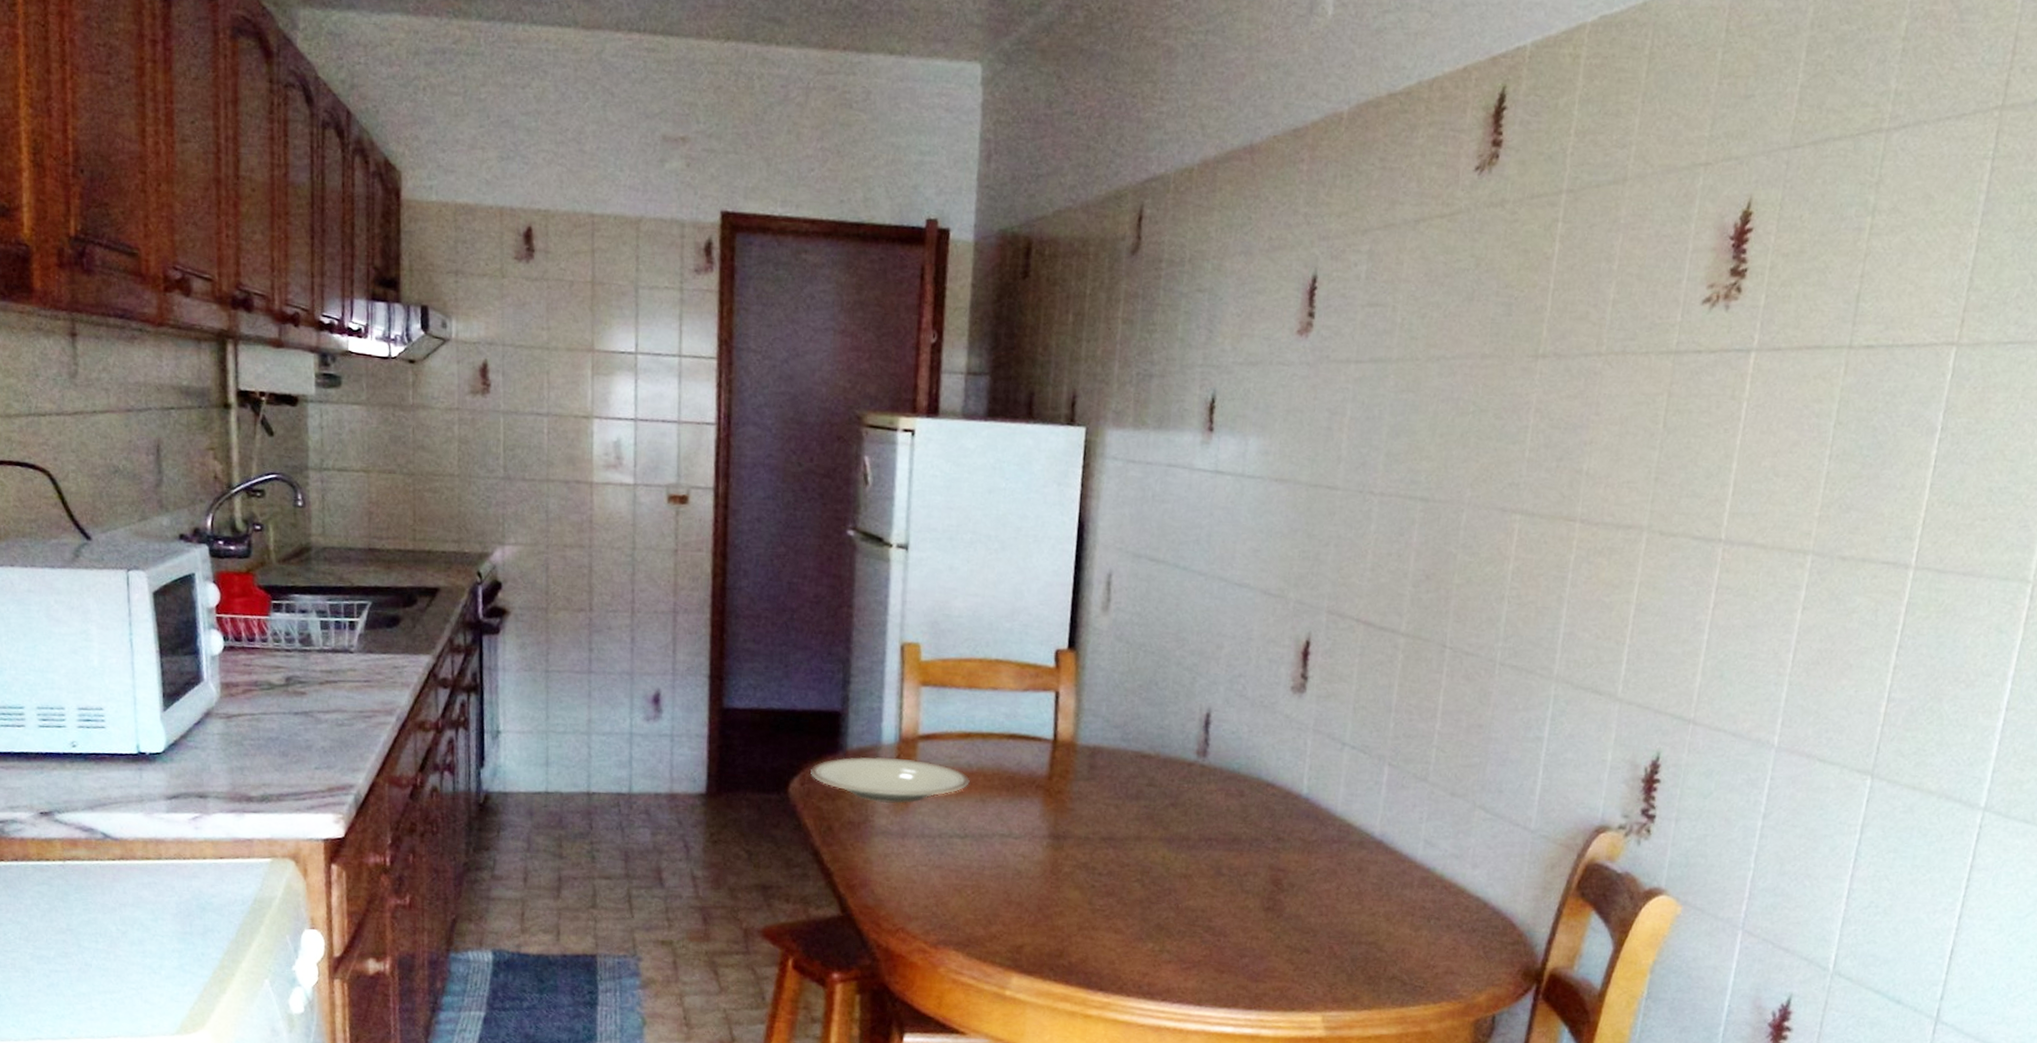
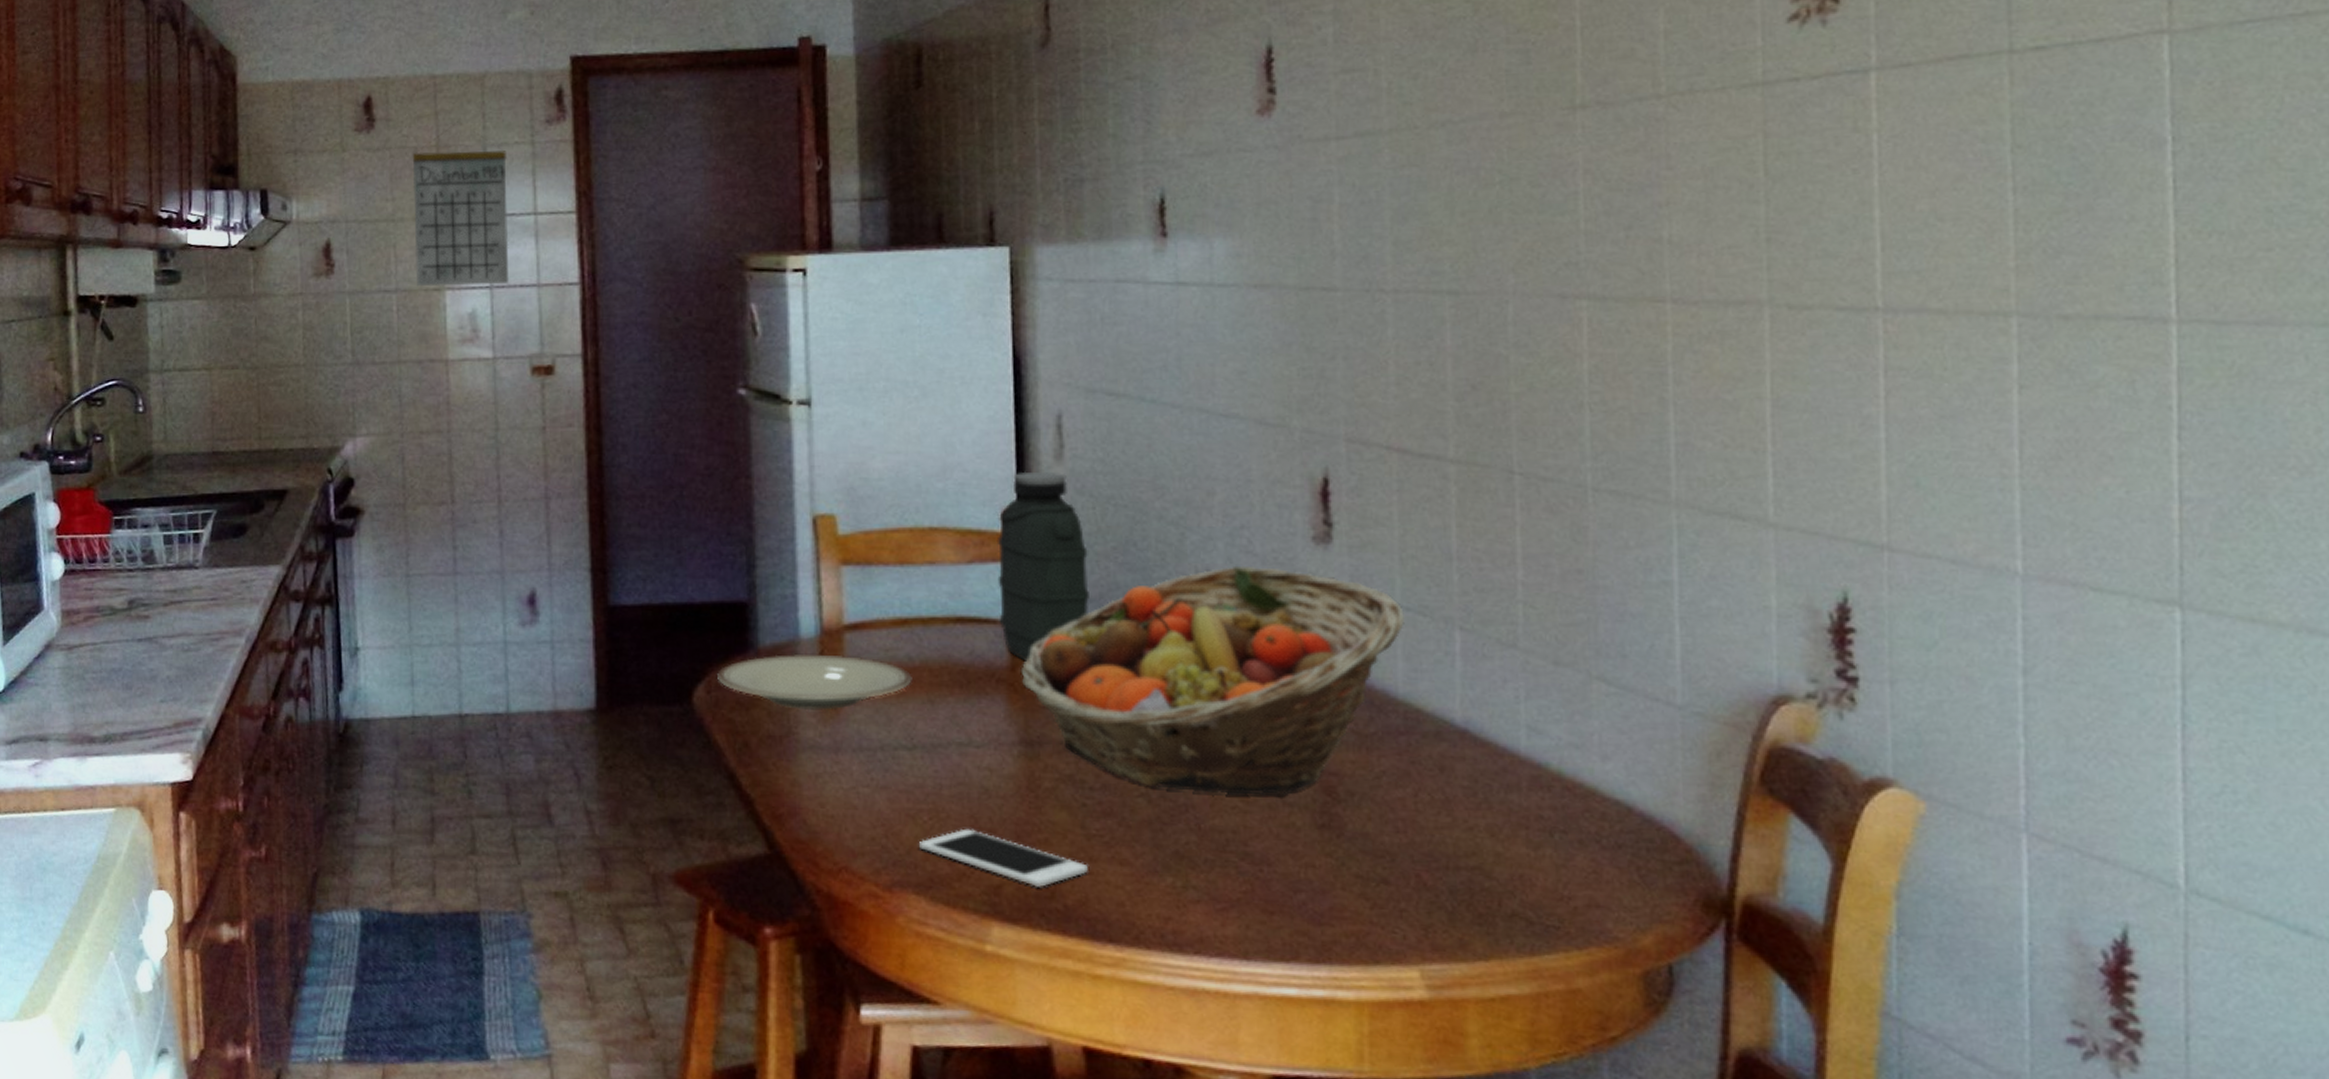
calendar: none [566,261,657,419] -> present [412,121,509,287]
cell phone: none [961,901,1091,948] -> present [918,828,1088,887]
water jug: none [1044,618,1119,773] -> present [996,471,1090,662]
fruit basket: none [1055,706,1351,885] -> present [1020,565,1406,796]

